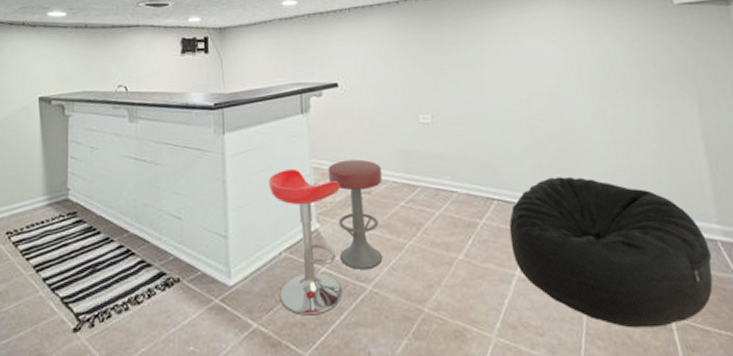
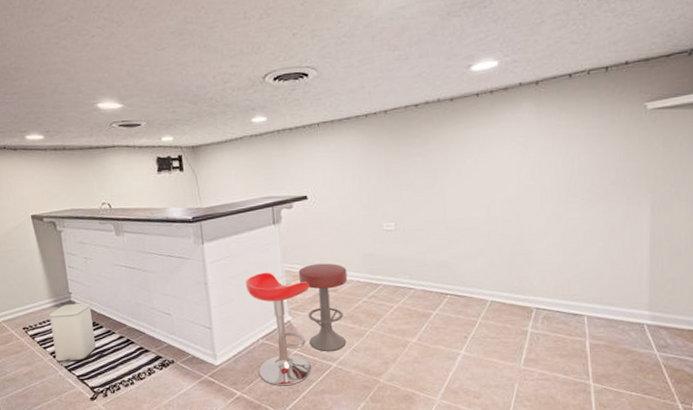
pedal bin: none [39,201,89,283] -> present [49,302,96,365]
bean bag chair: present [509,176,713,328] -> none [459,274,636,392]

